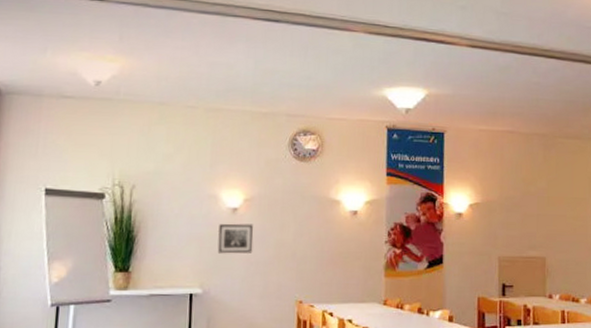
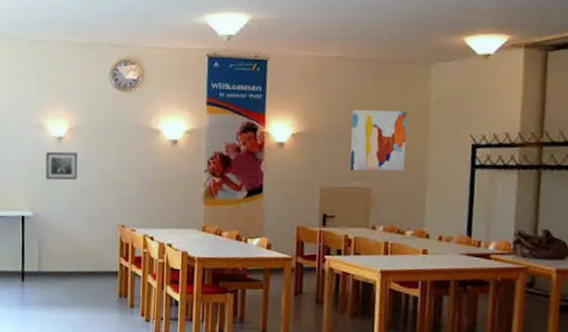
wall art: none [524,180,576,241] -> present [349,109,408,172]

